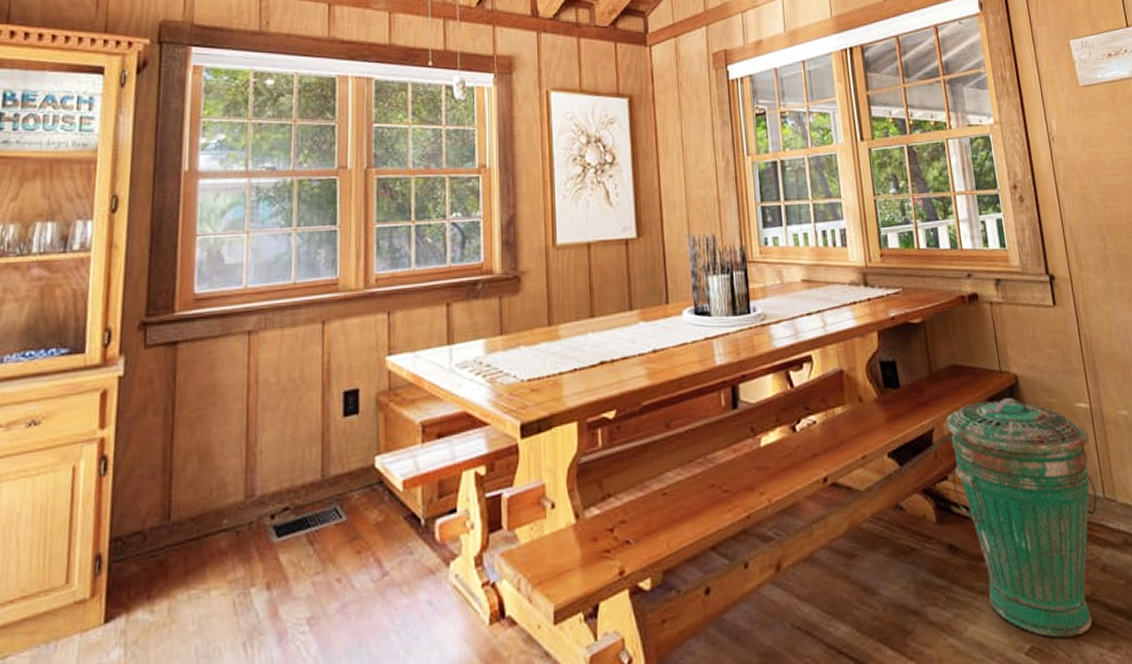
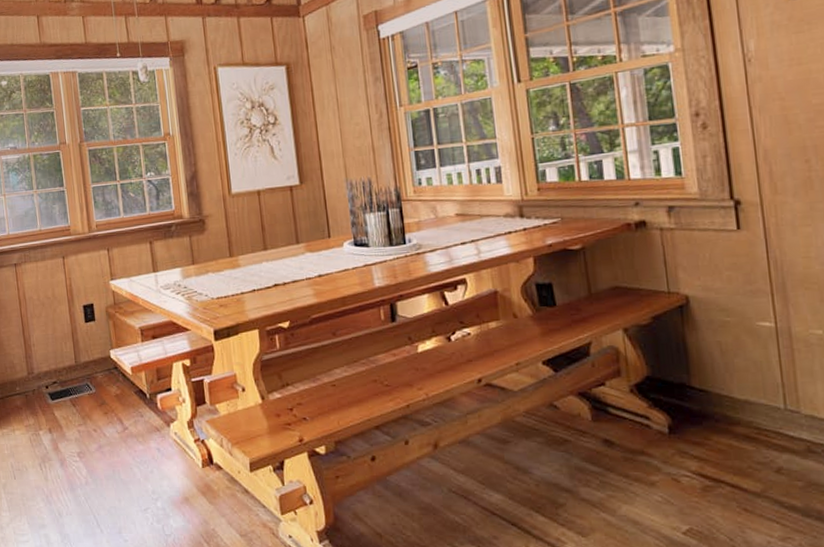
trash can: present [946,398,1098,638] -> none [605,316,777,524]

